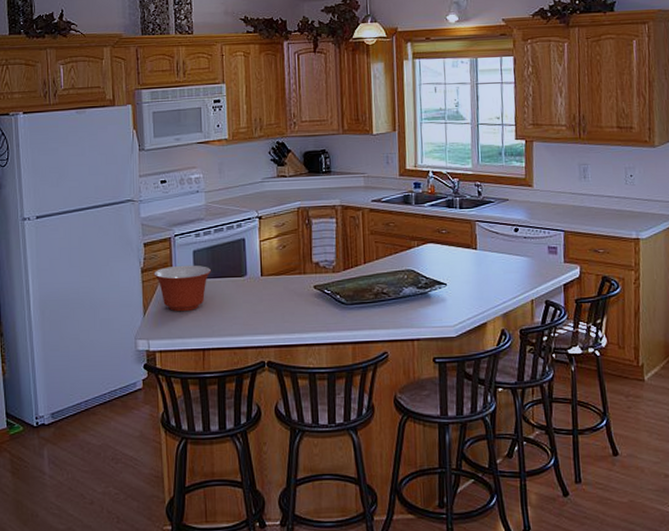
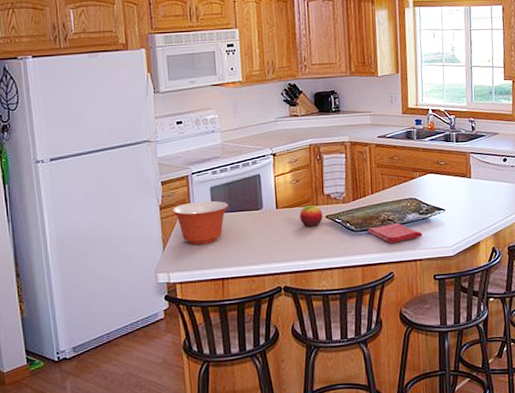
fruit: none [286,273,311,298] -> present [299,204,323,227]
dish towel: none [359,297,421,319] -> present [368,223,422,243]

